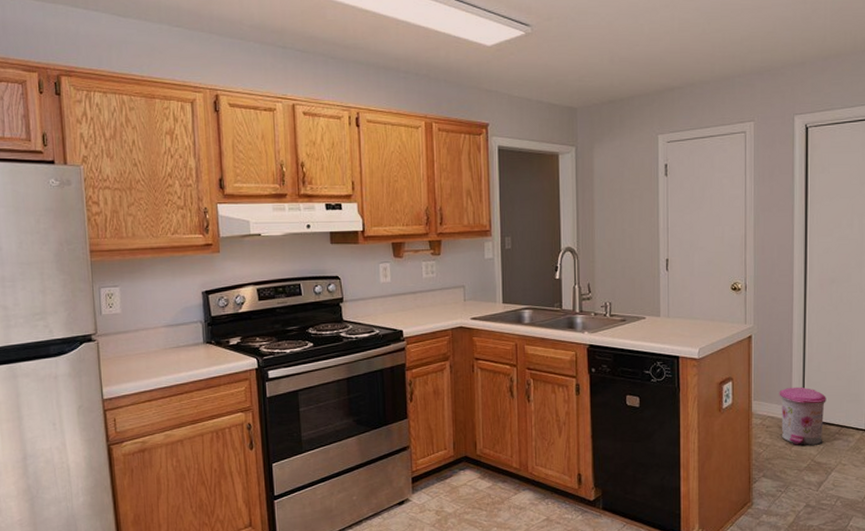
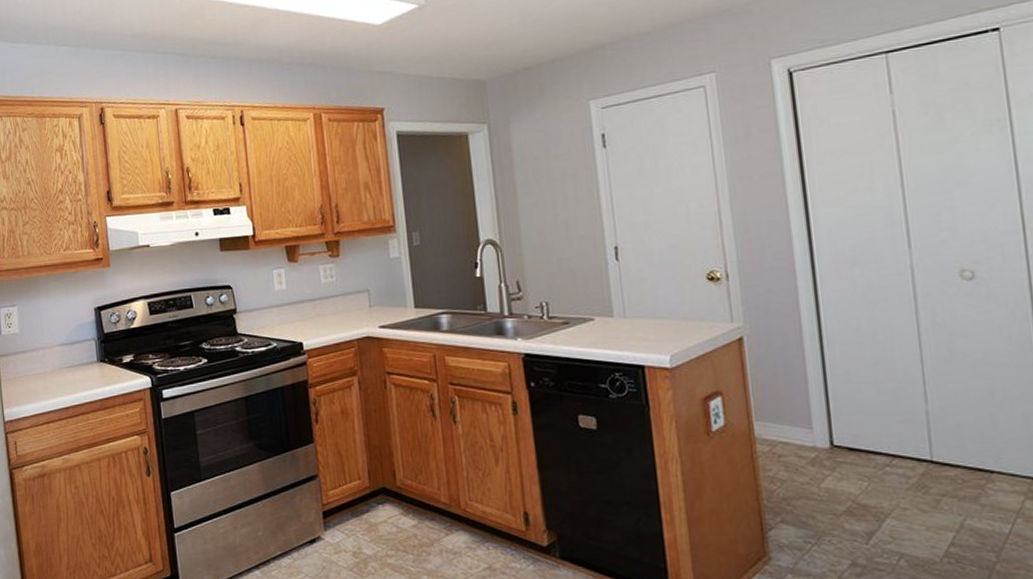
trash can: present [779,386,826,446] -> none [791,402,868,483]

